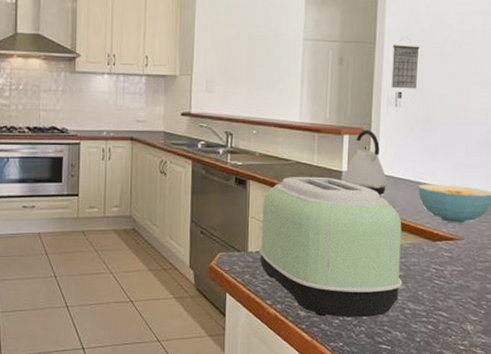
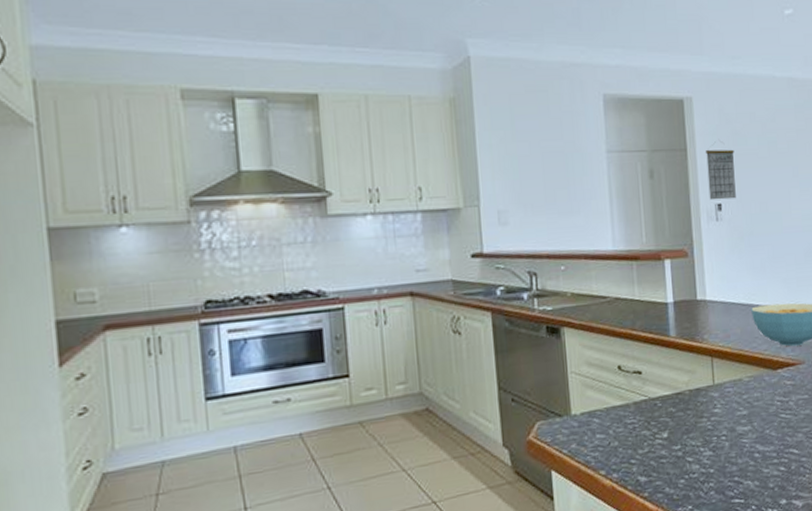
toaster: present [258,176,403,318] -> none [582,312,748,479]
kettle: present [343,130,388,195] -> none [669,251,718,325]

